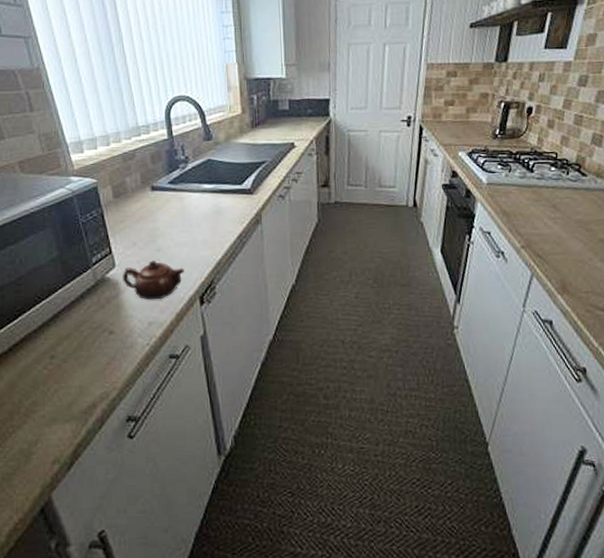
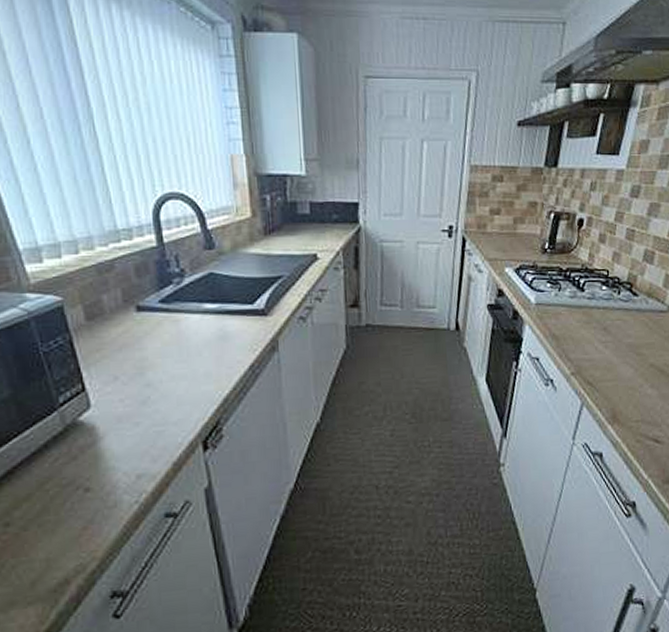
teapot: present [123,260,184,300] -> none [101,398,182,448]

